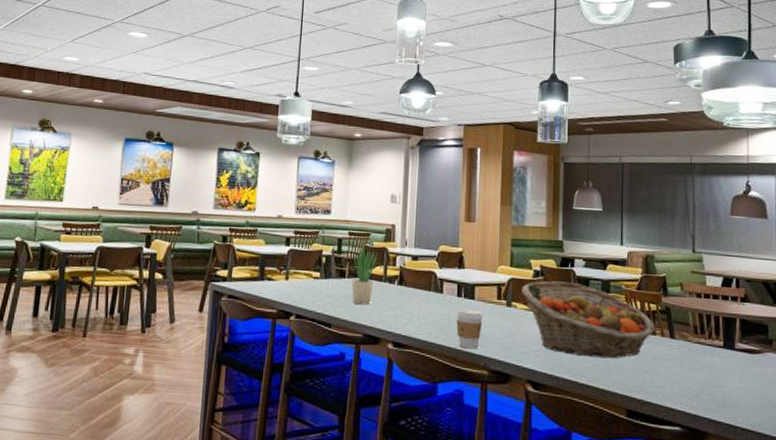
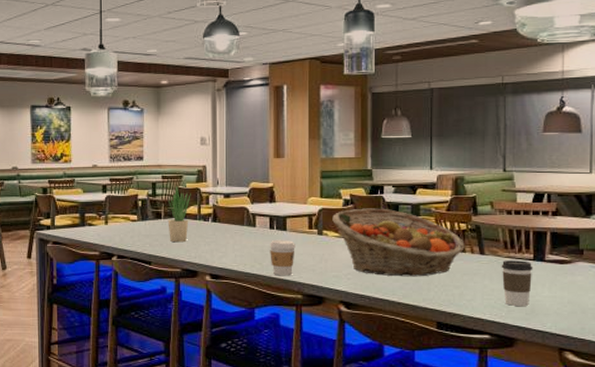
coffee cup: none [691,346,724,397] -> present [501,260,533,306]

